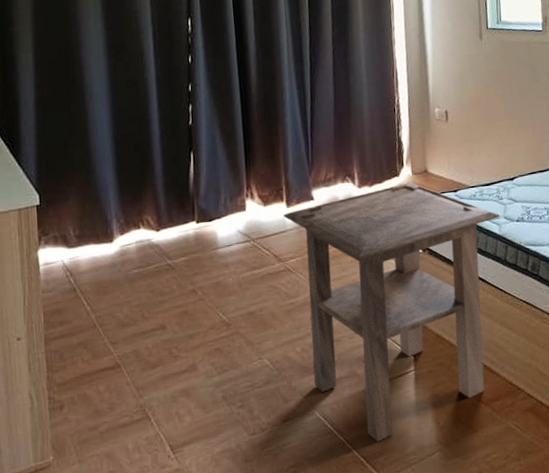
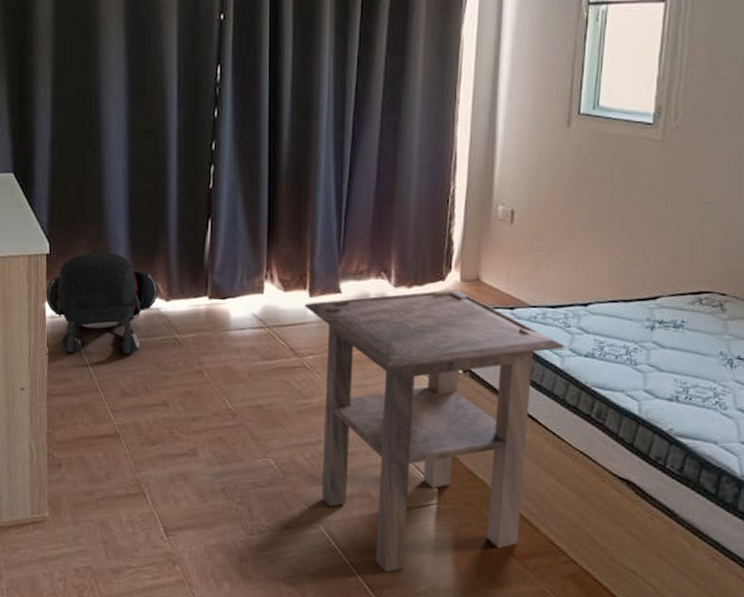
backpack: none [38,195,149,295] -> present [46,252,158,354]

